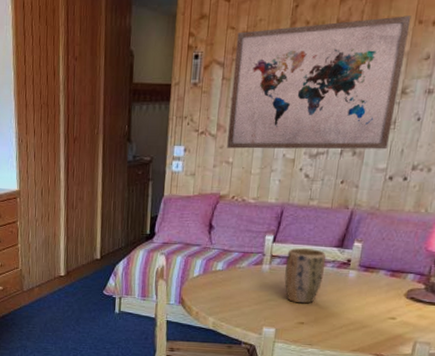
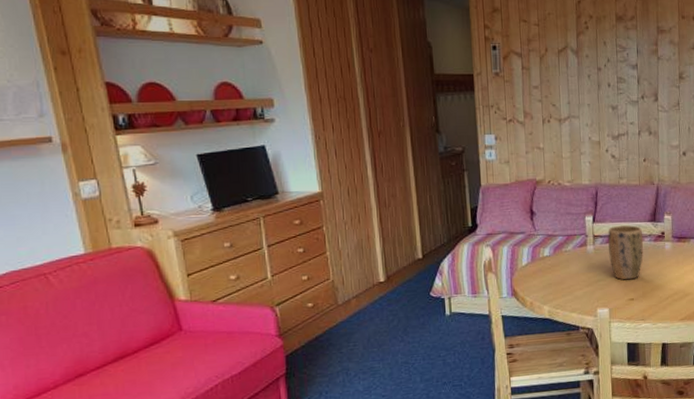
wall art: present [227,16,411,150] -> none [530,11,677,134]

